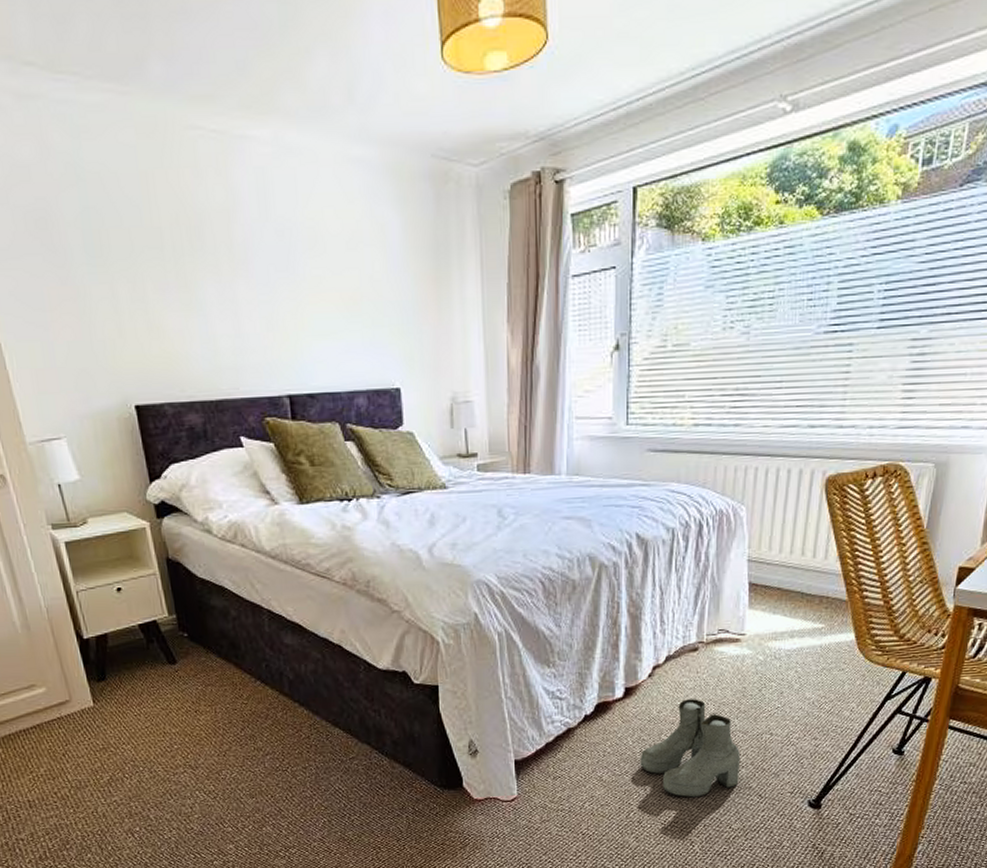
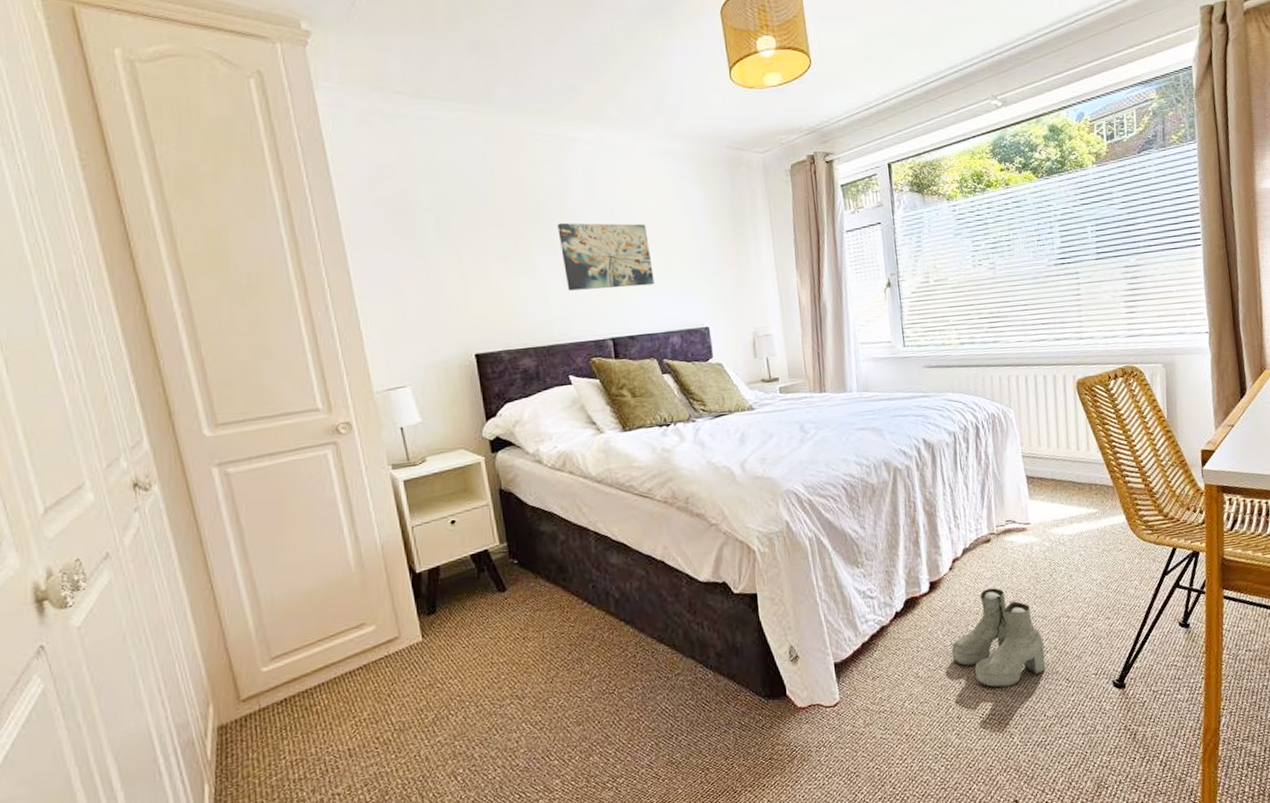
wall art: none [225,248,339,335] -> present [557,222,654,291]

